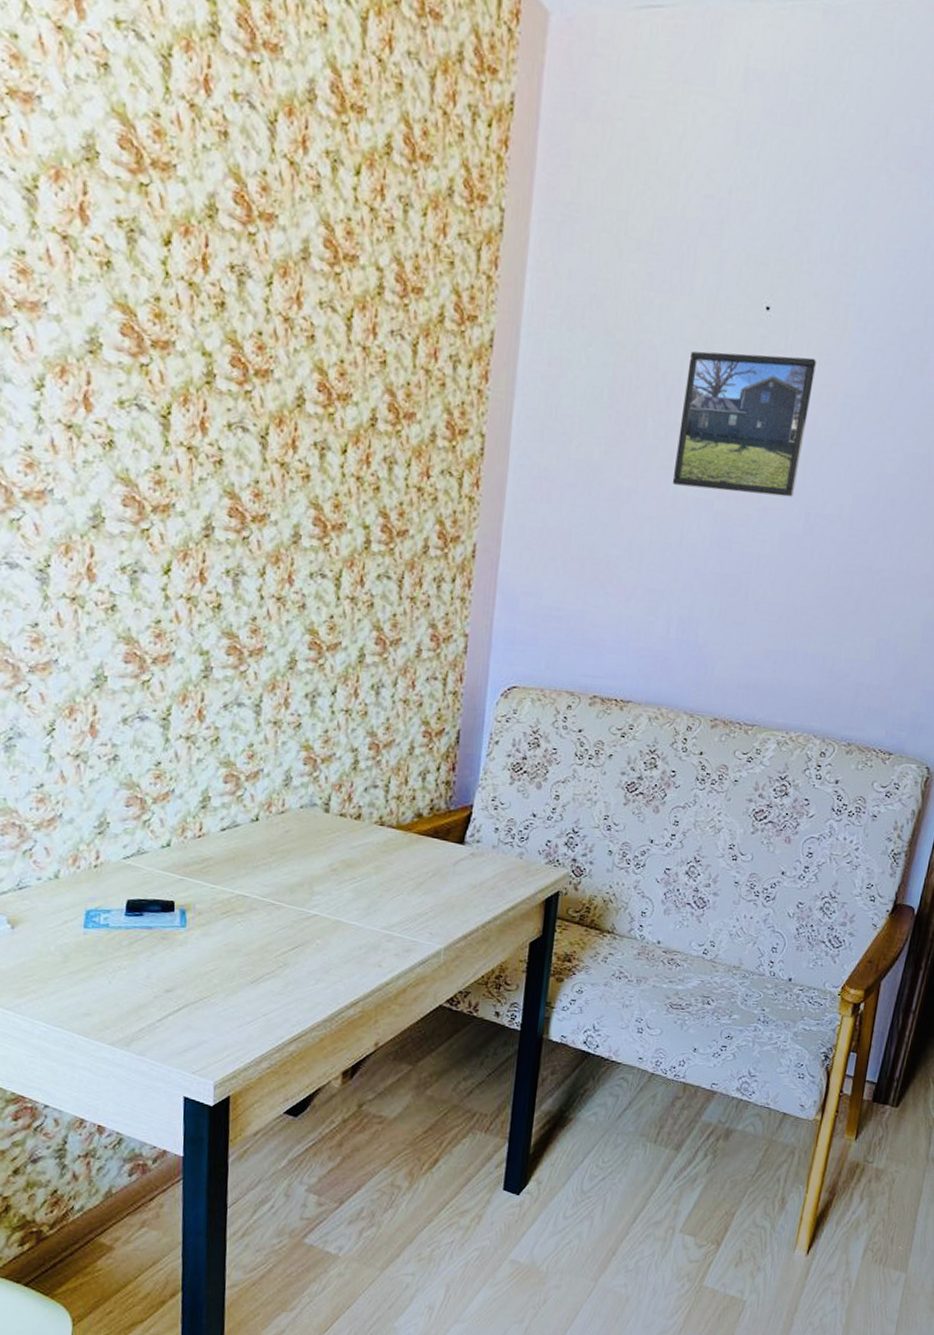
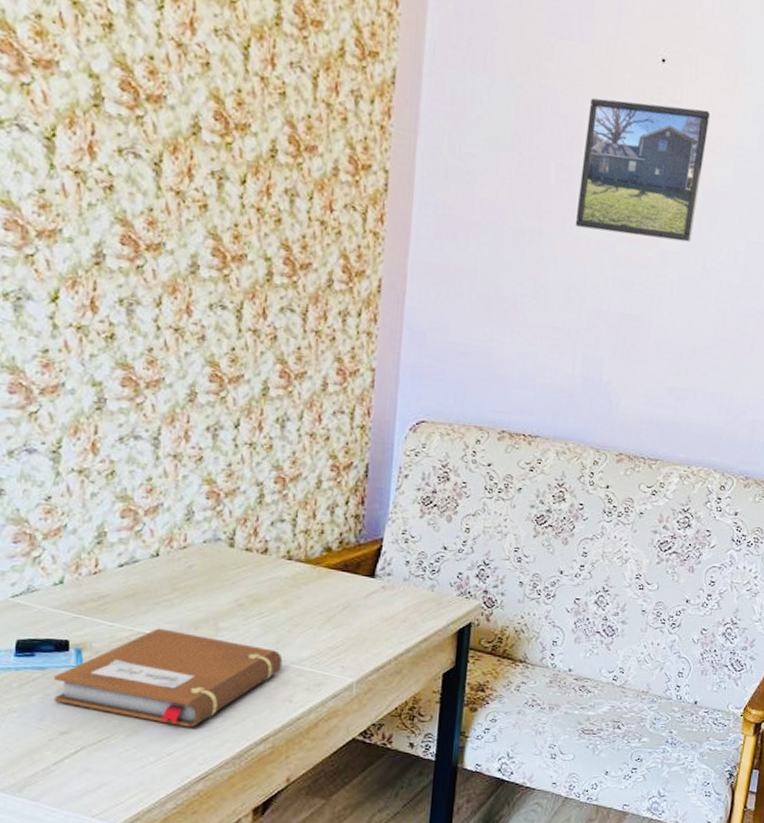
notebook: none [159,891,373,990] -> present [53,628,283,728]

